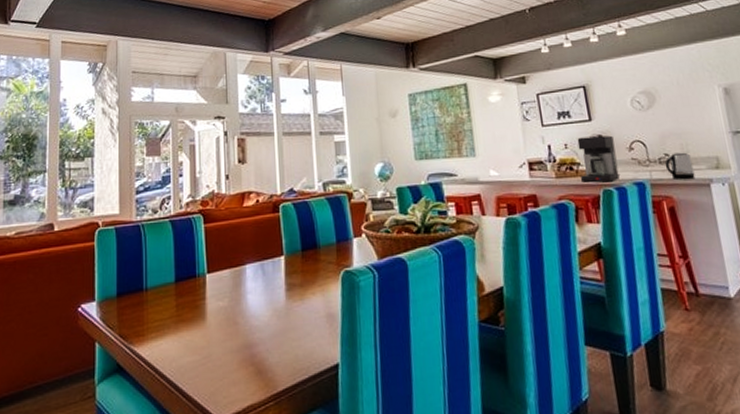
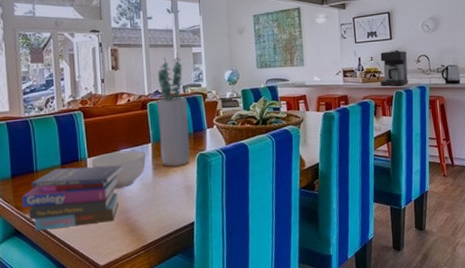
books: none [127,284,250,368] -> present [21,165,124,231]
bowl: none [211,264,277,315] -> present [91,150,146,189]
vase: none [291,142,333,288] -> present [156,53,191,167]

